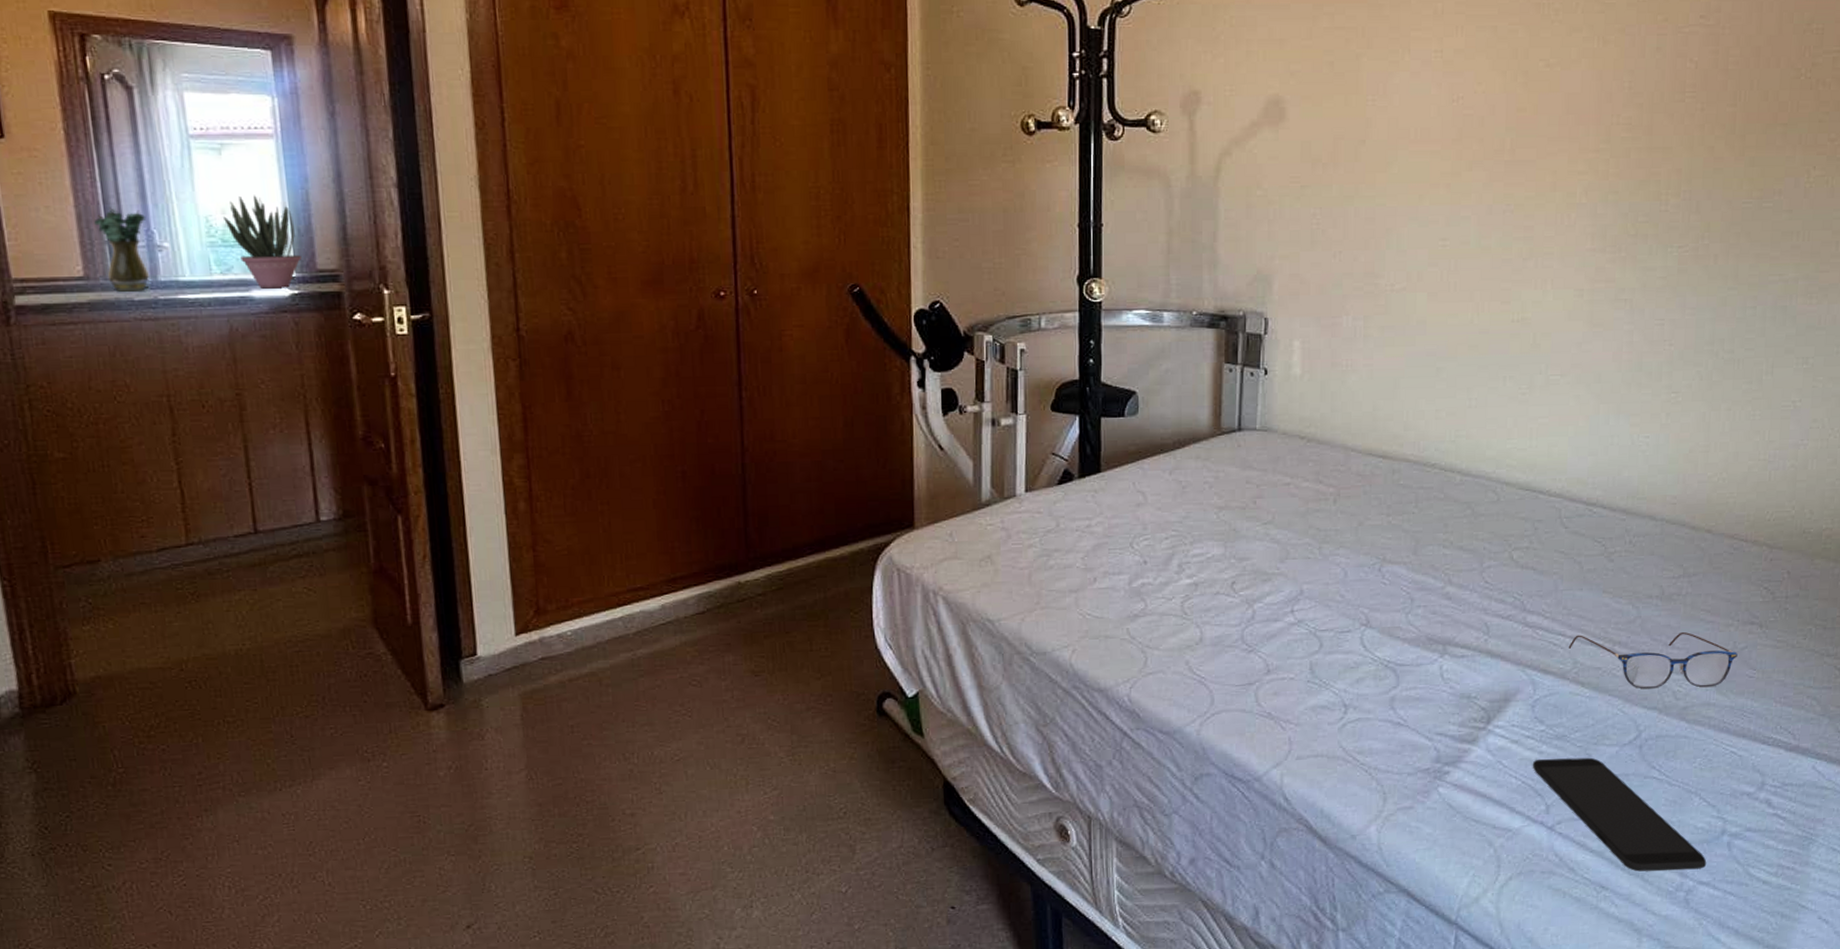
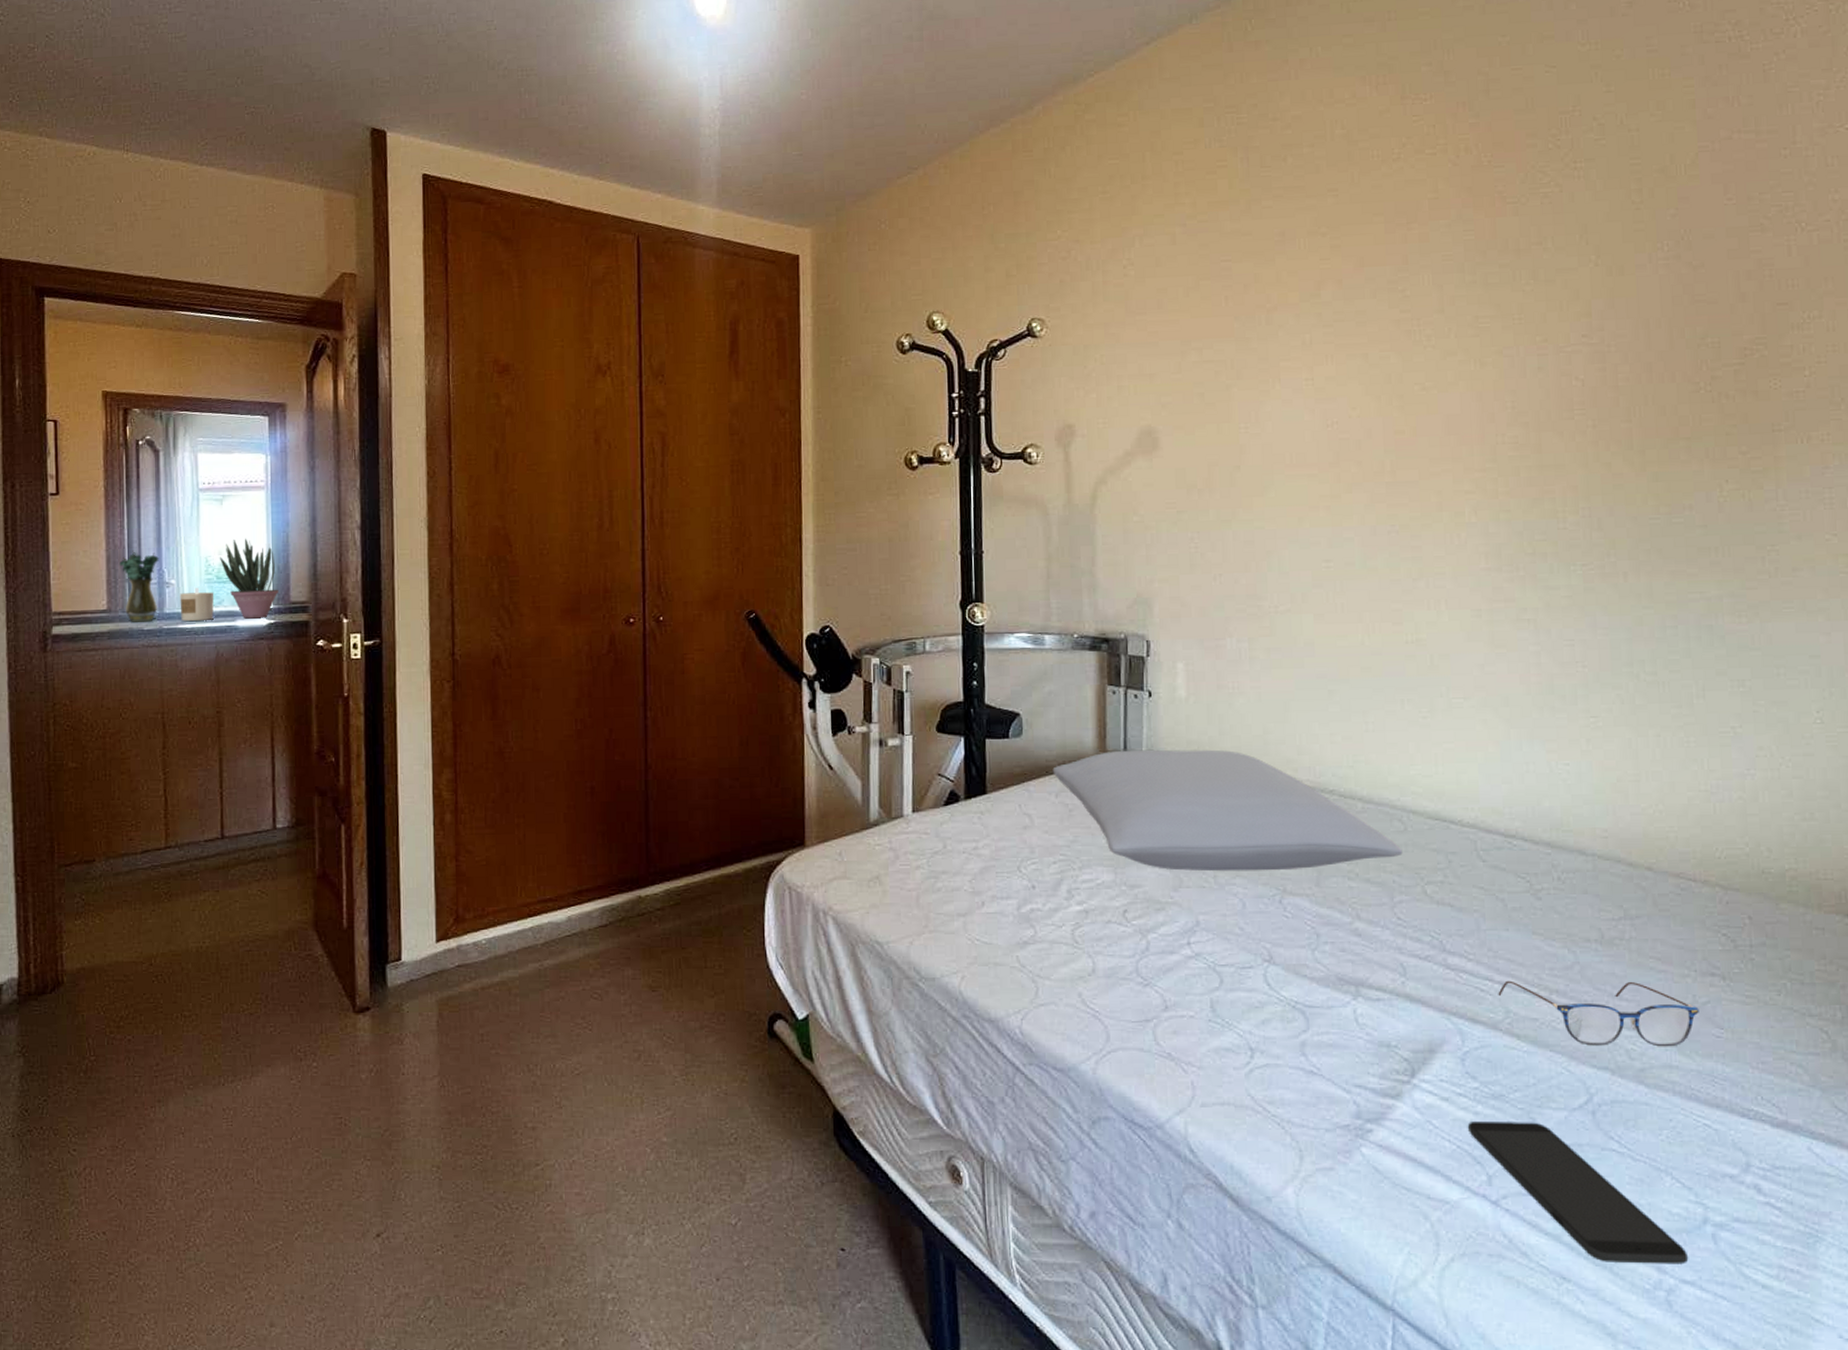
candle: none [176,252,222,292] -> present [180,588,214,622]
pillow: none [1167,426,1494,543] -> present [1052,749,1403,872]

